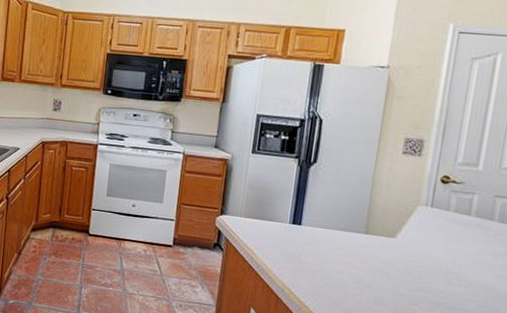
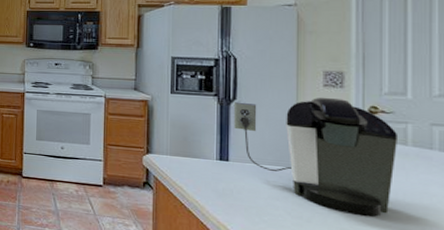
coffee maker: none [311,164,464,284] -> present [234,97,397,218]

